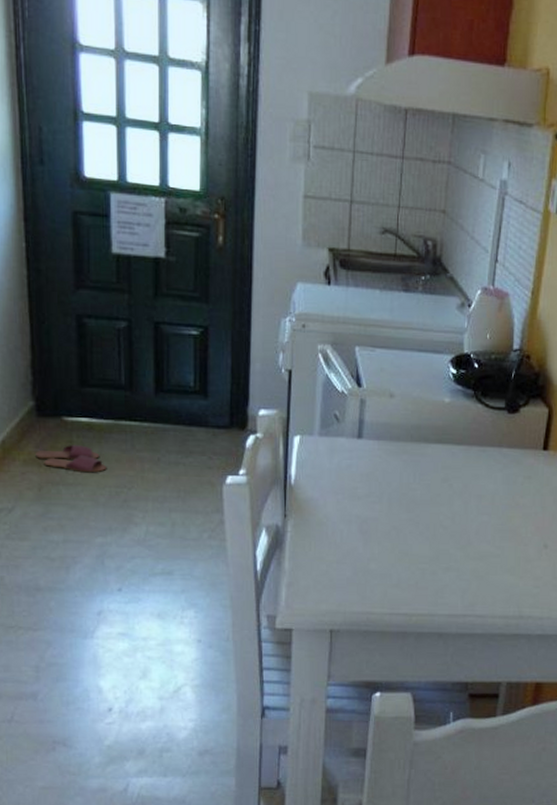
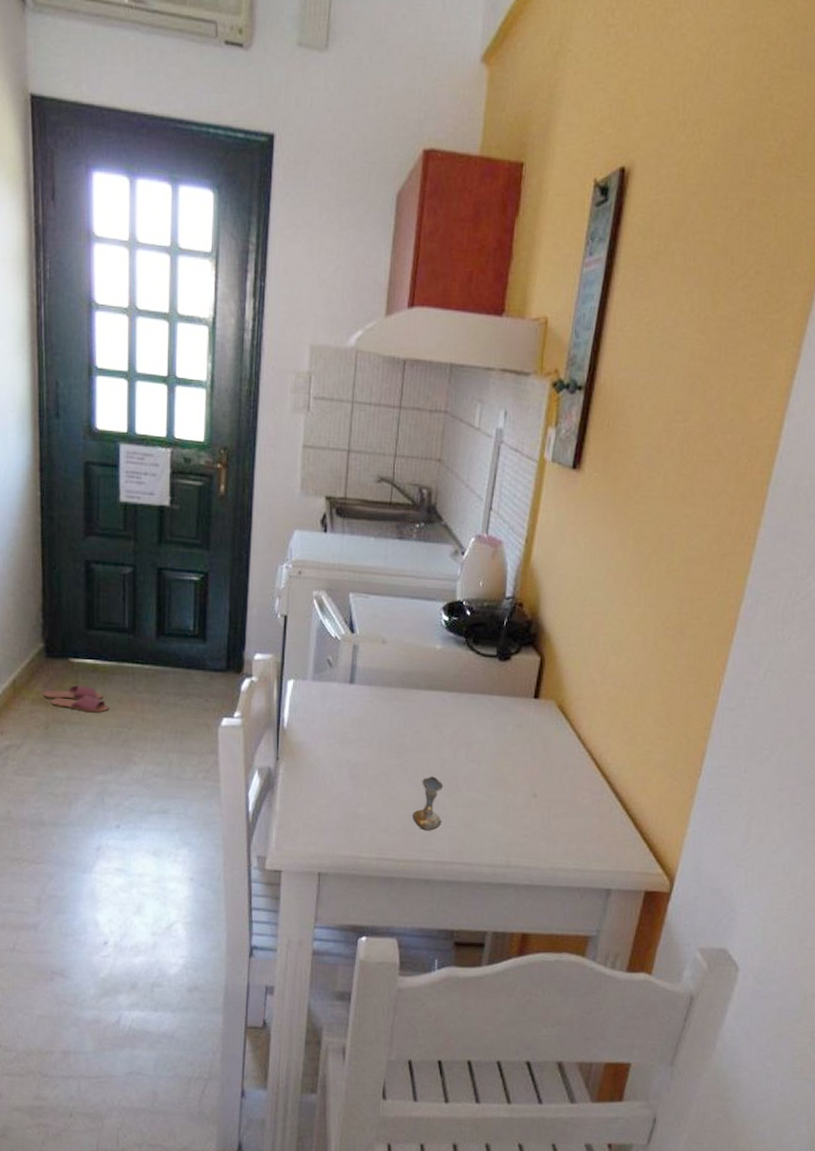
spoon: none [423,529,454,585] -> present [412,776,442,831]

